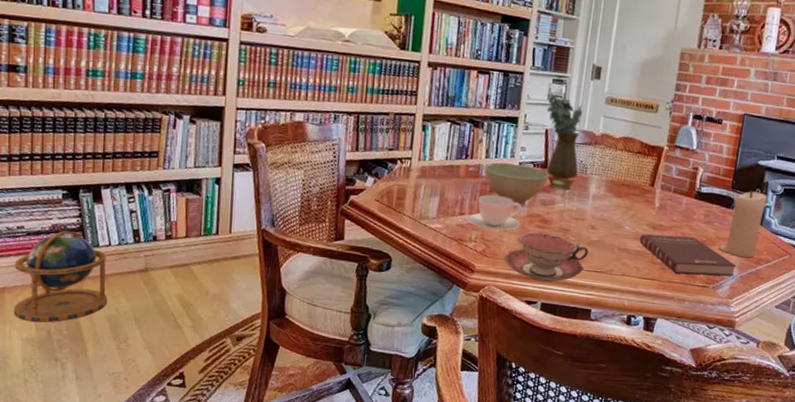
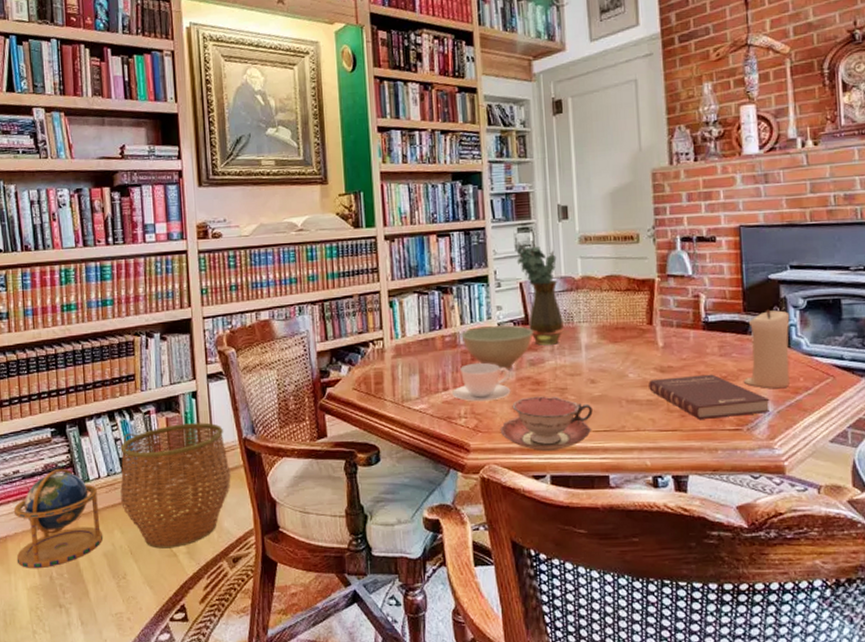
basket: none [130,206,245,320] -> present [120,422,231,549]

